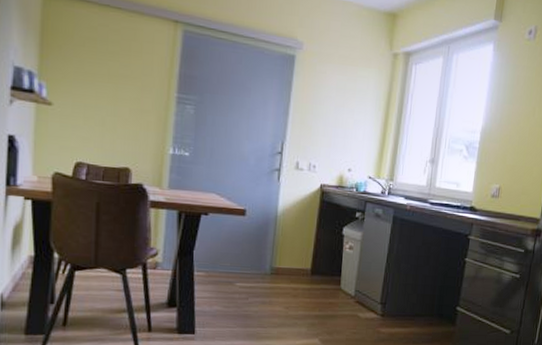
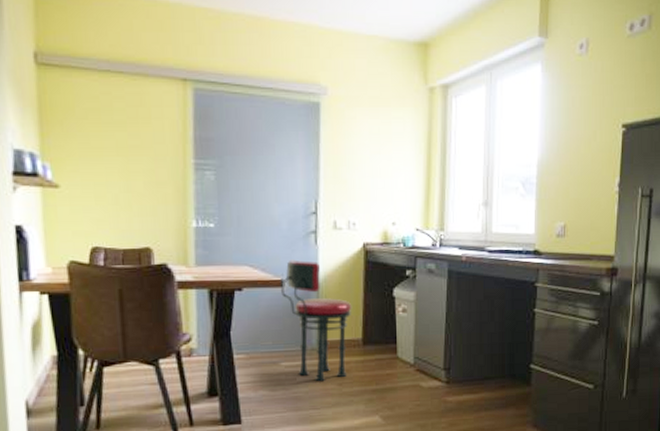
stool: none [243,192,305,304] -> present [281,259,352,382]

